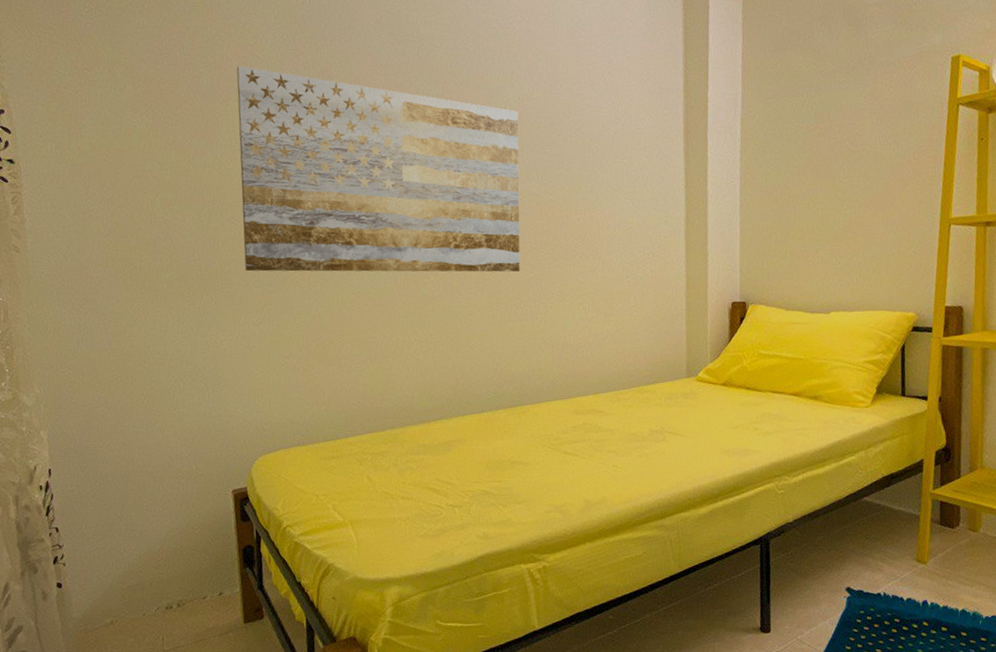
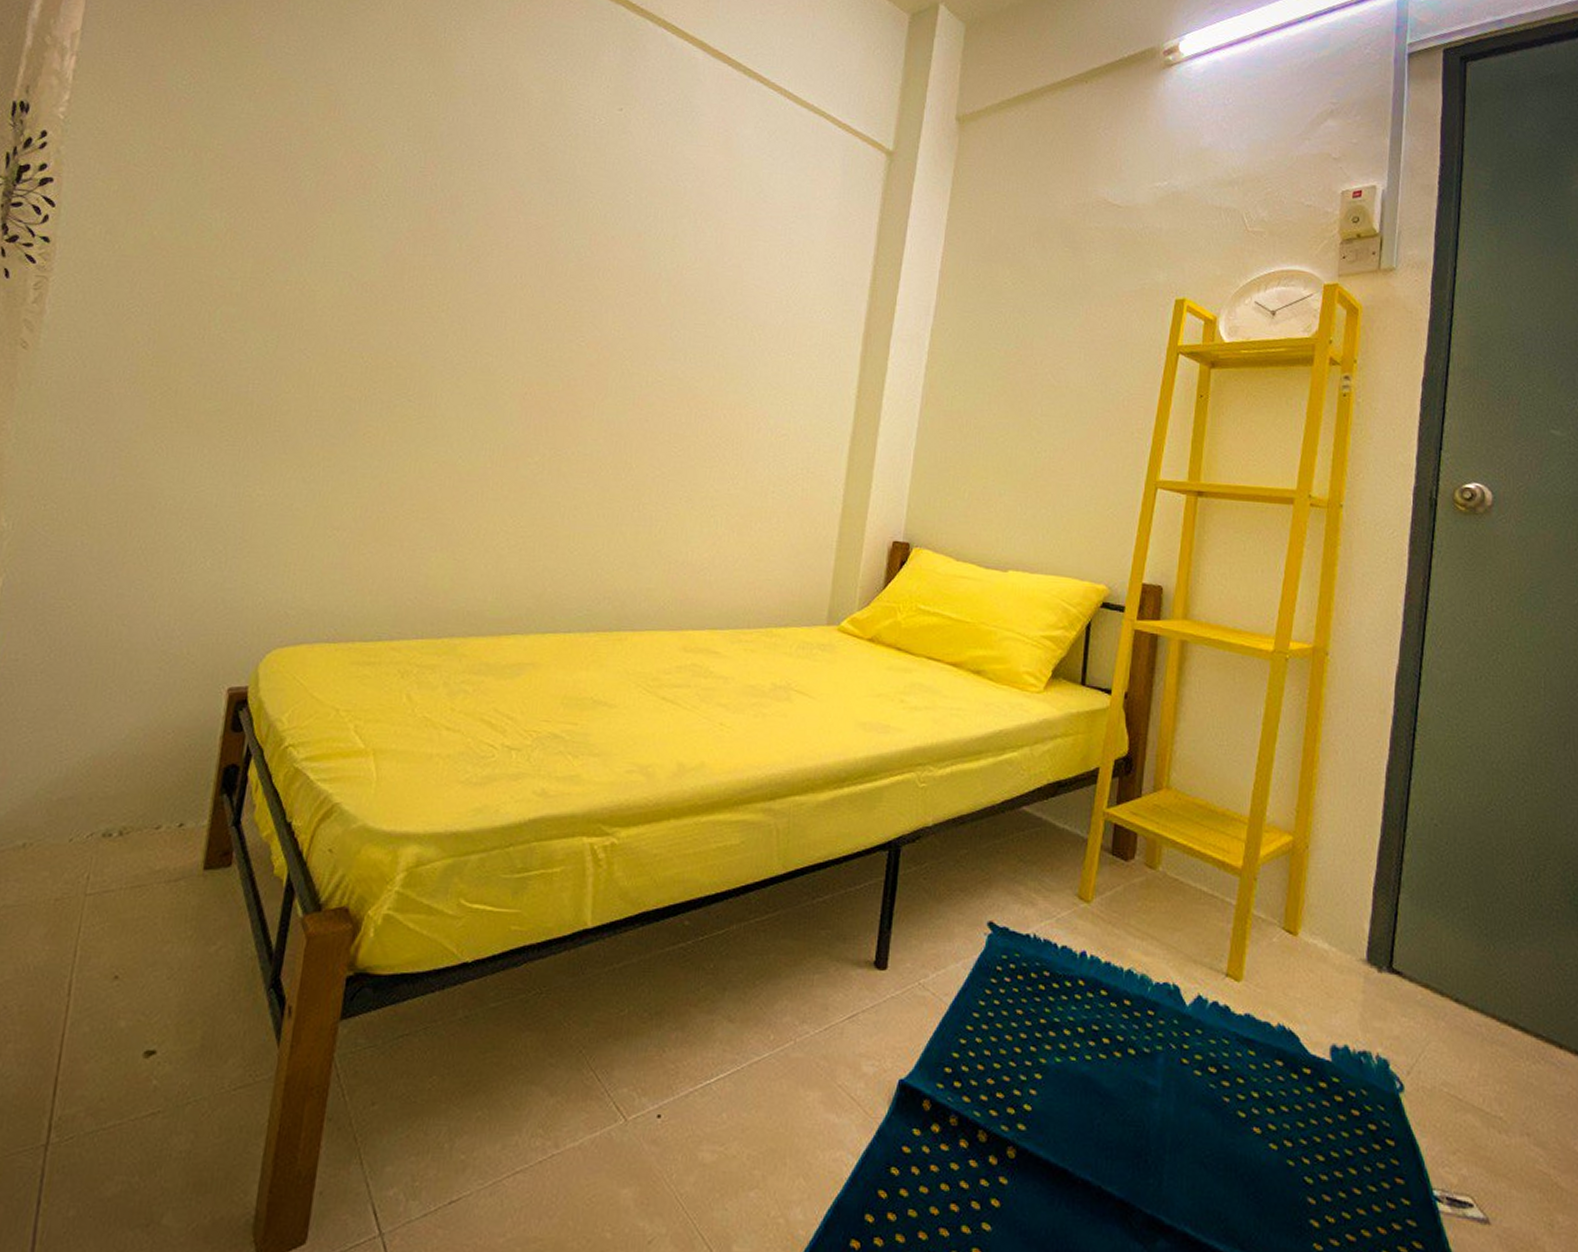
wall art: present [236,66,520,272] -> none [307,175,674,466]

